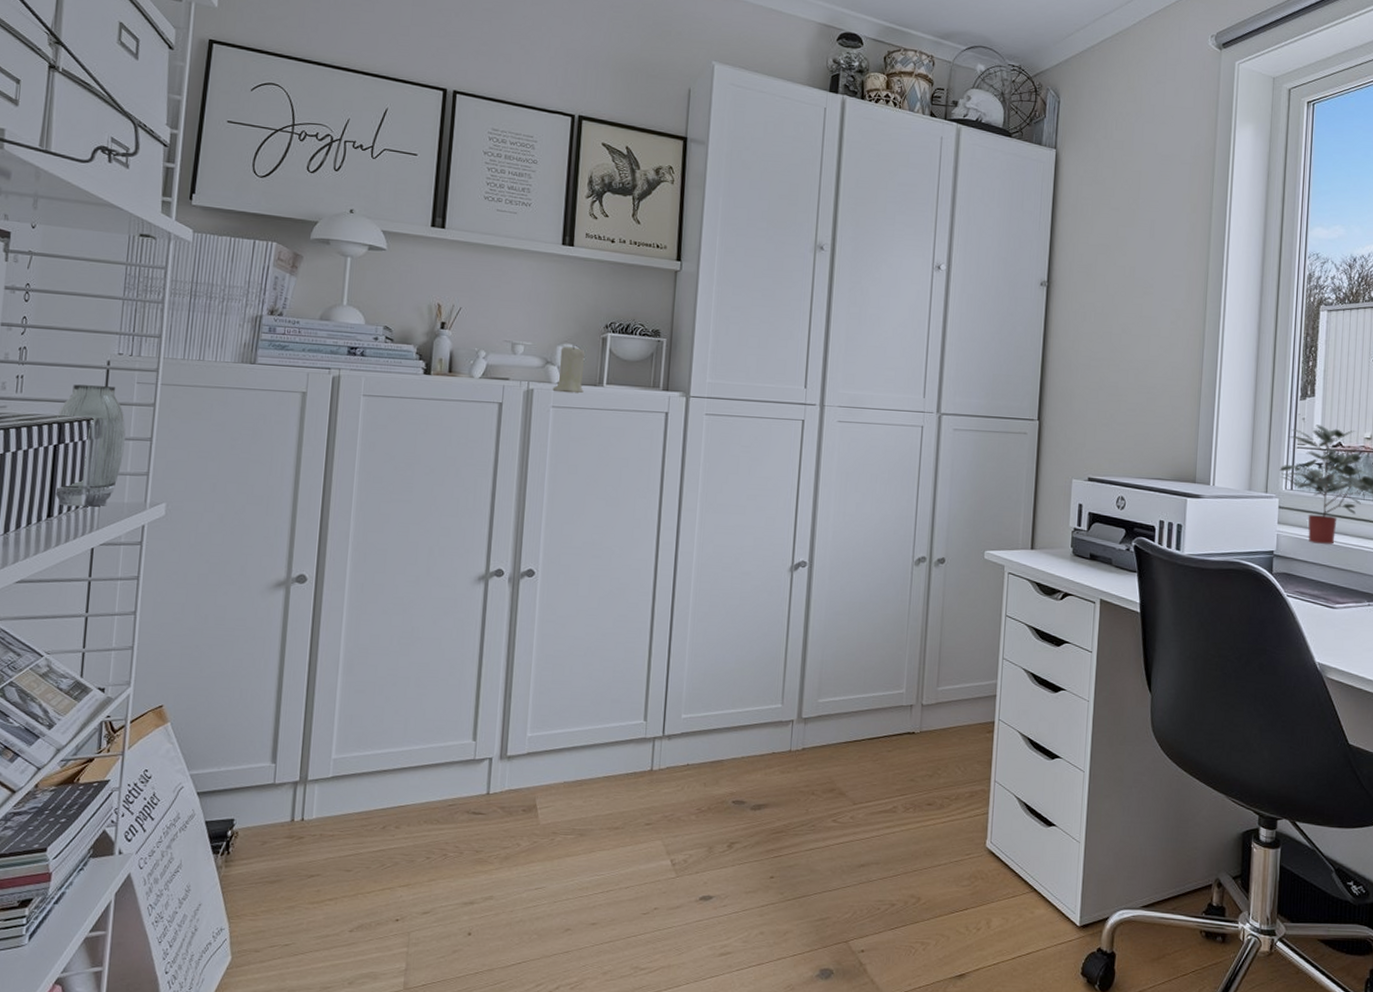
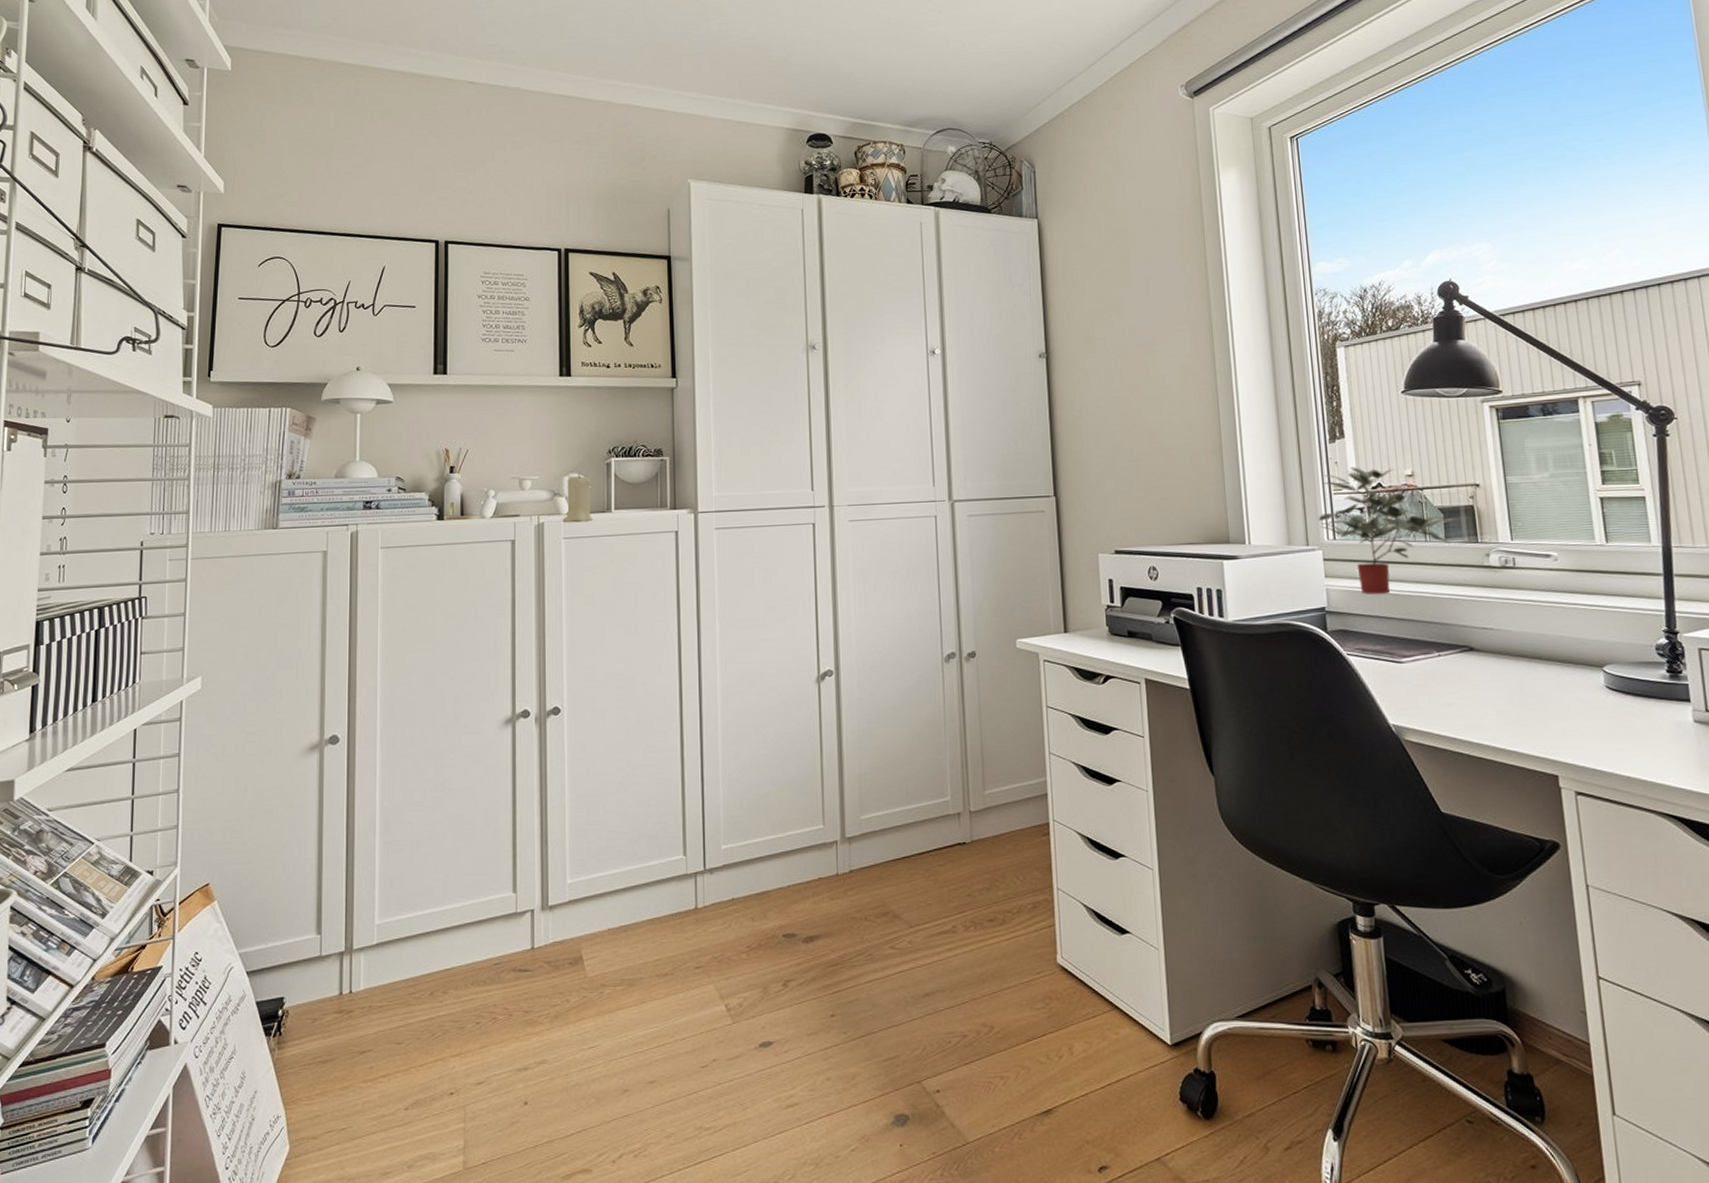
vase: present [55,384,126,507] -> none [97,566,161,690]

